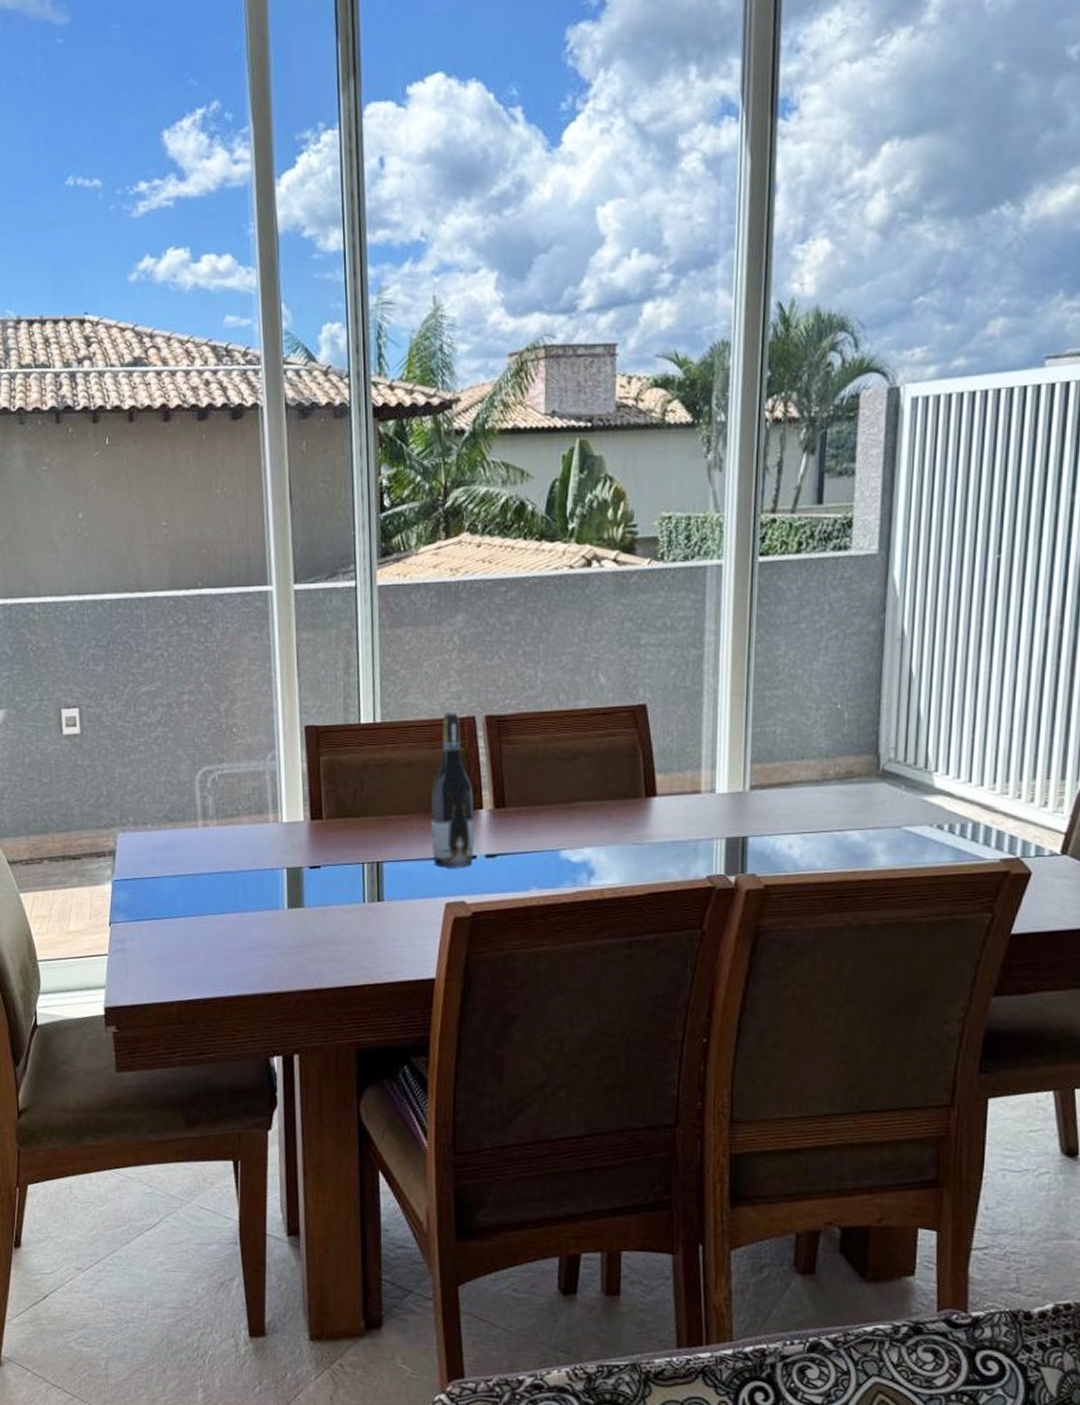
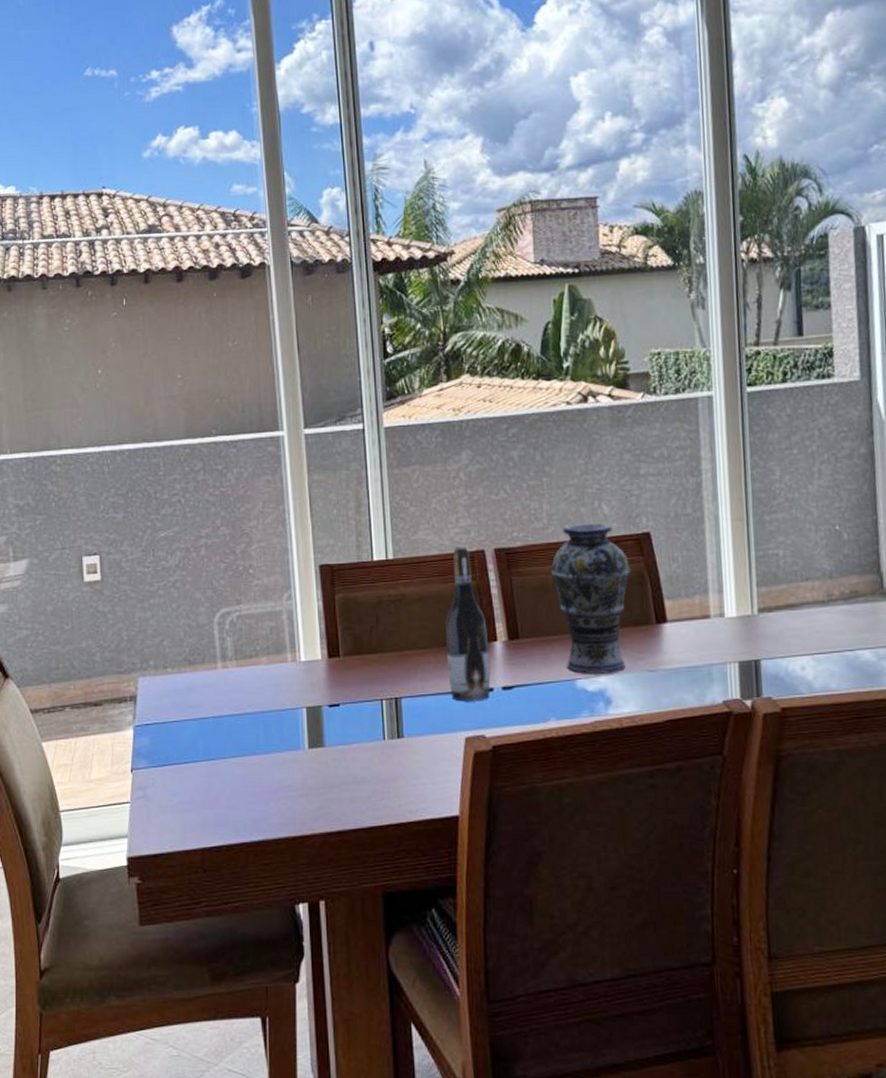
vase: none [541,692,624,845] -> present [550,522,631,674]

